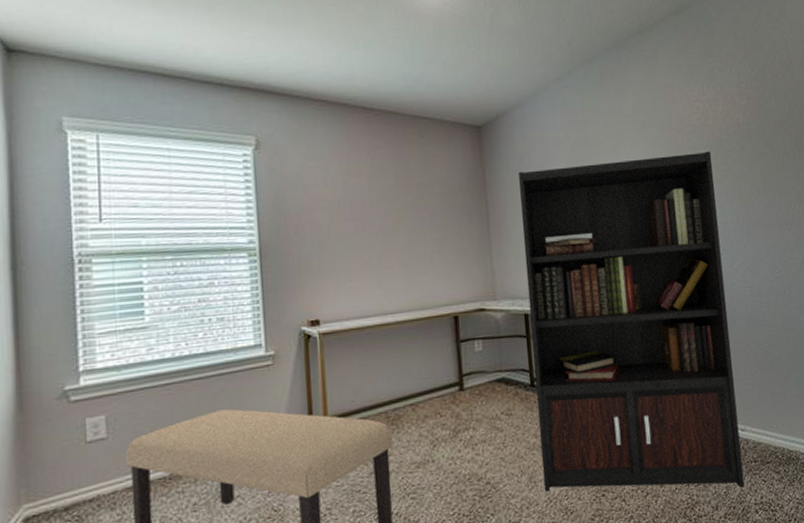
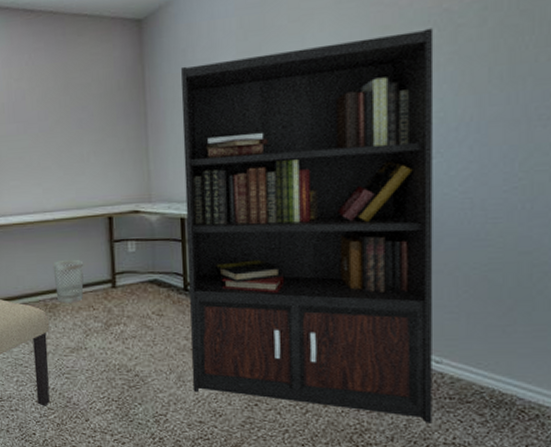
wastebasket: none [395,363,430,414] -> present [52,259,84,304]

